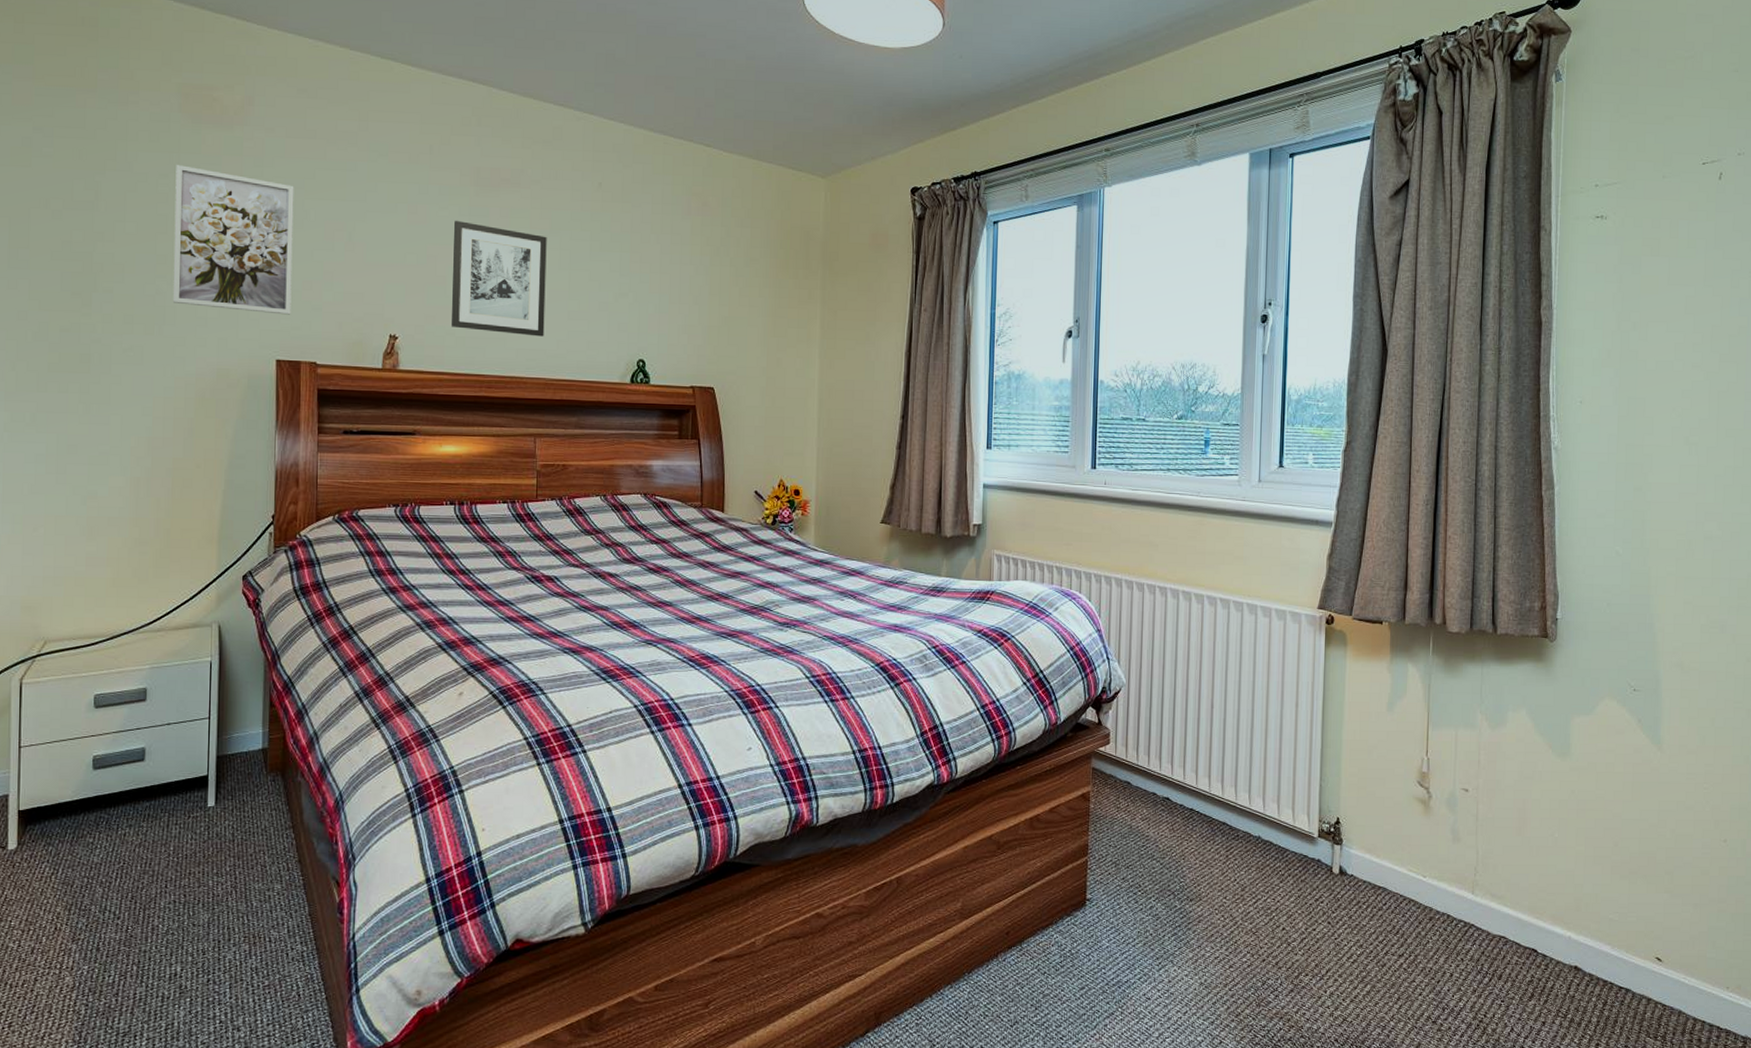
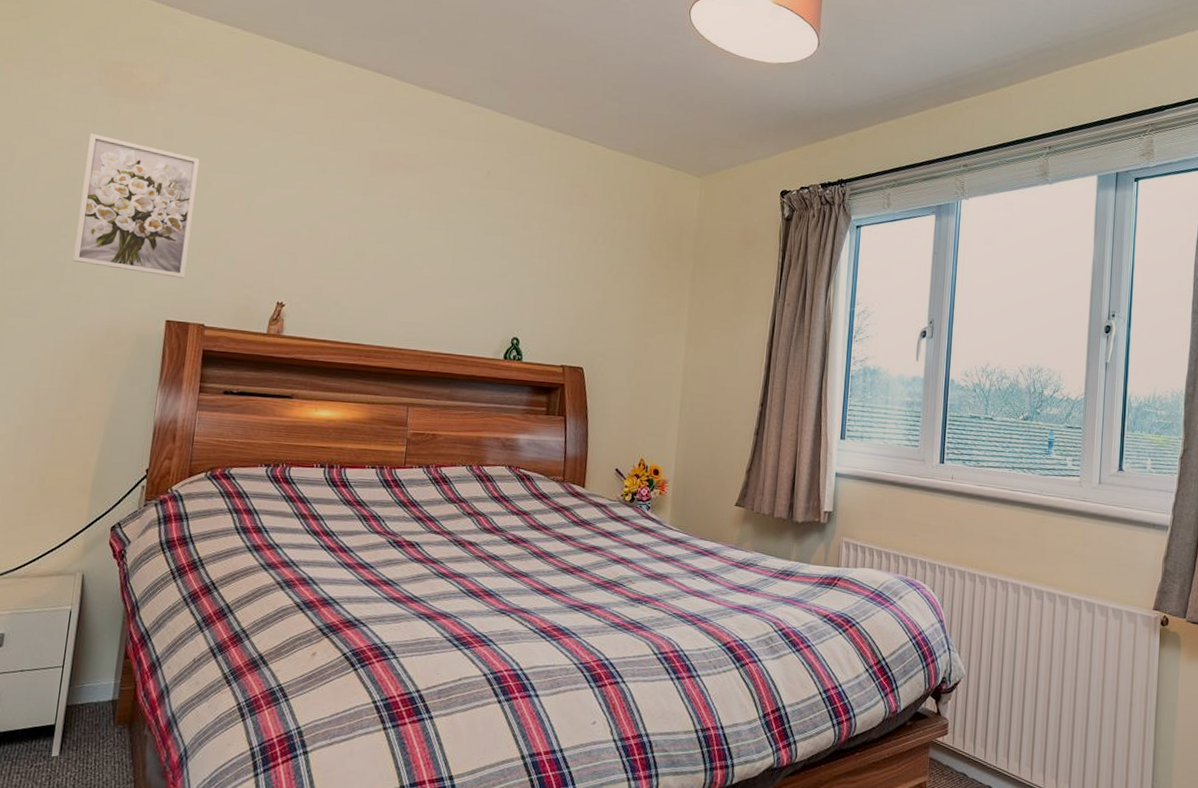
wall art: present [452,220,547,337] -> none [337,198,435,311]

